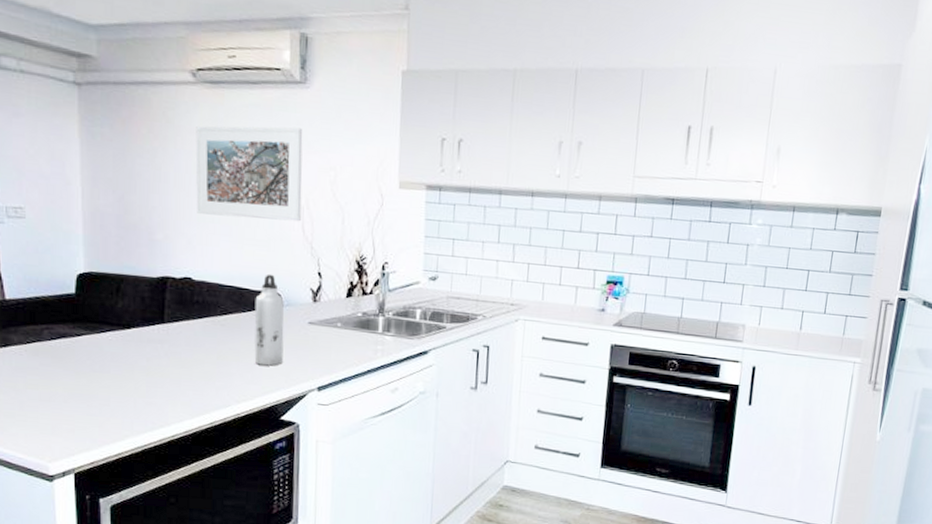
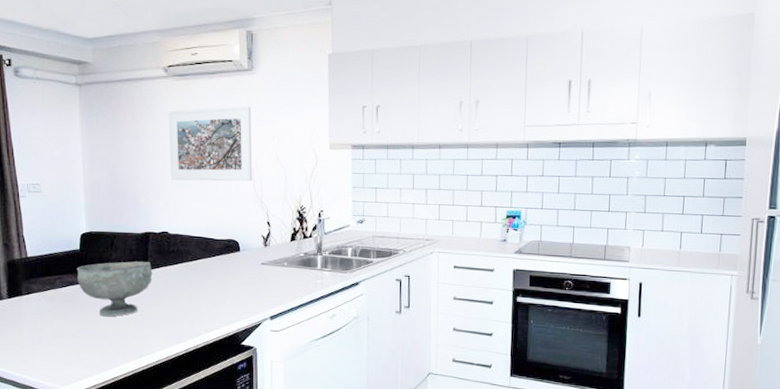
bowl: none [70,312,170,379] -> present [76,261,153,317]
water bottle: present [254,273,284,366] -> none [218,225,242,301]

